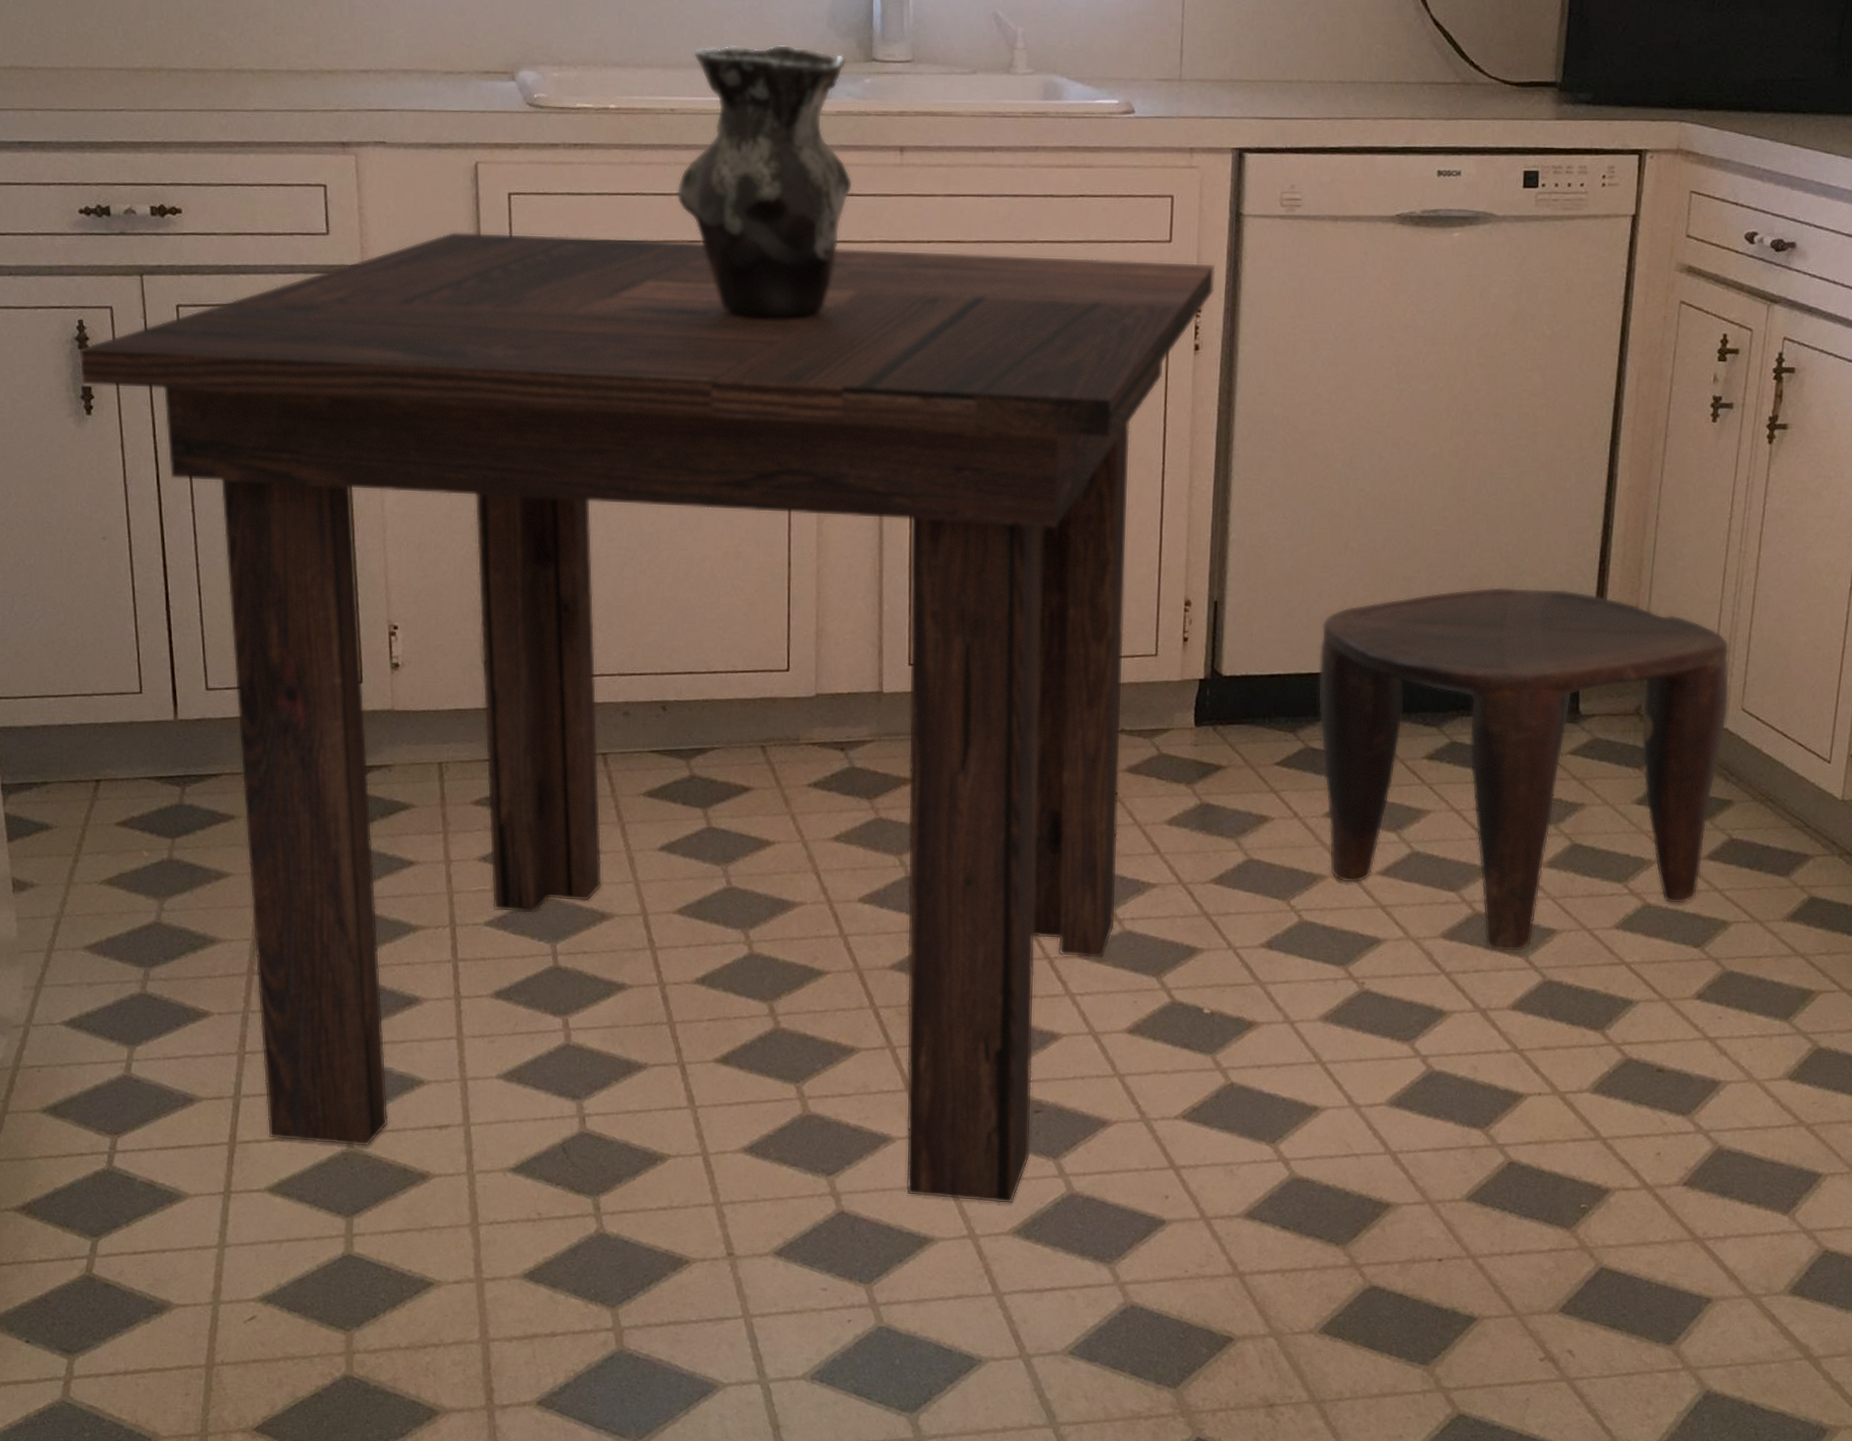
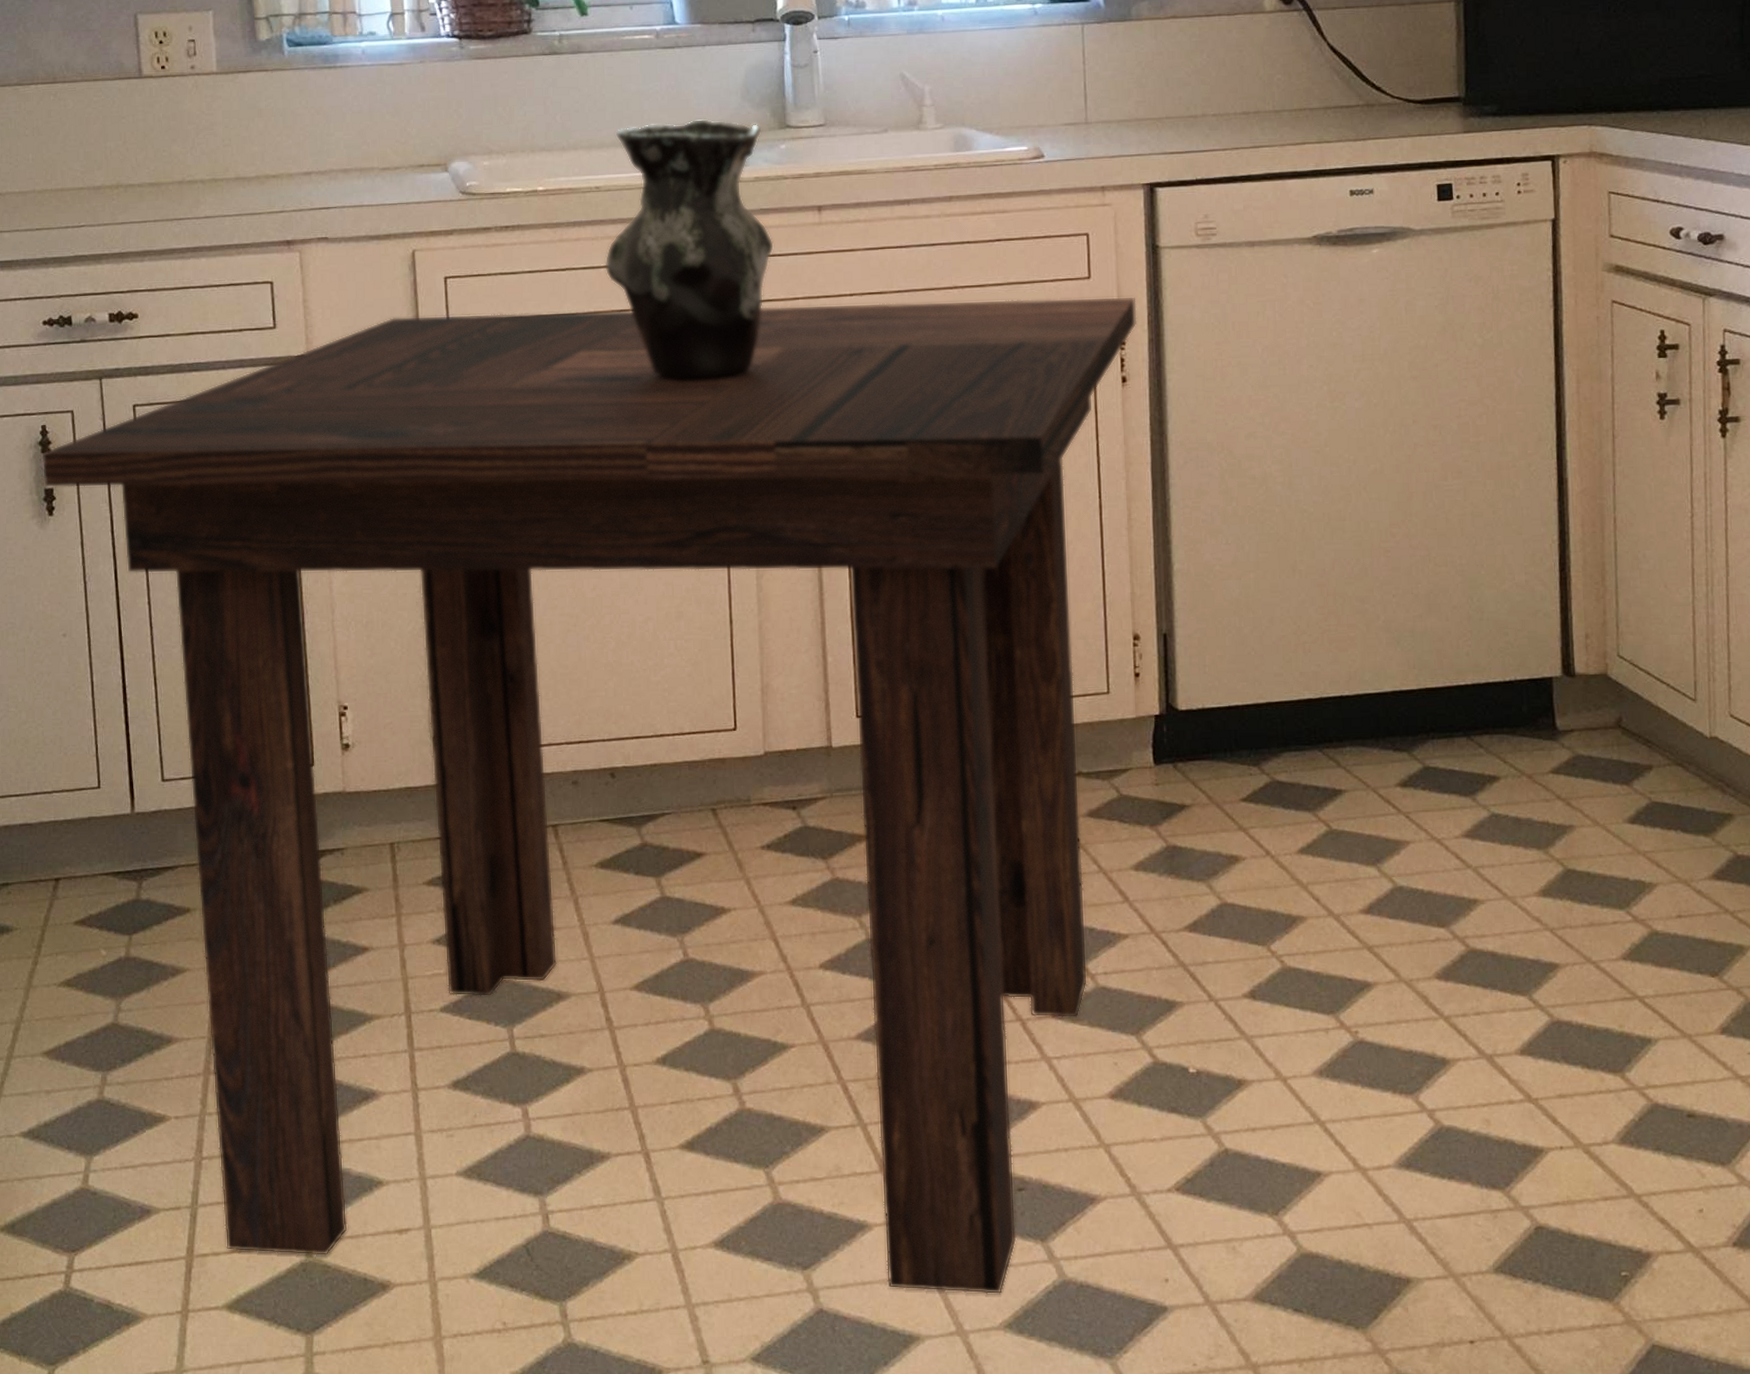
stool: present [1317,586,1730,952] -> none [1276,600,1716,991]

